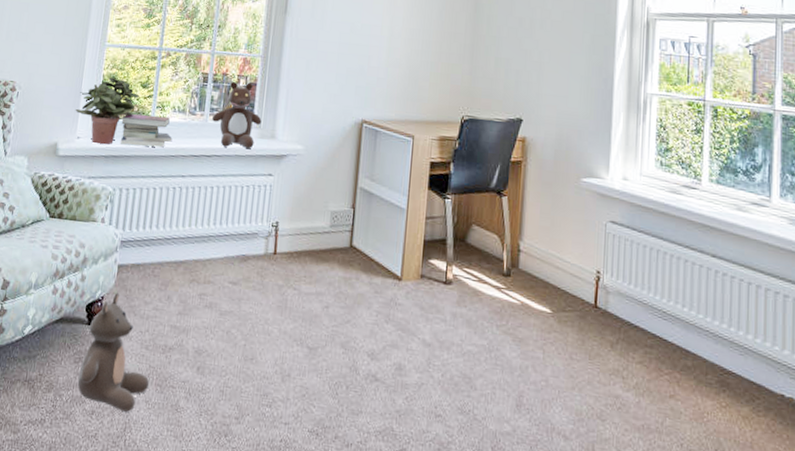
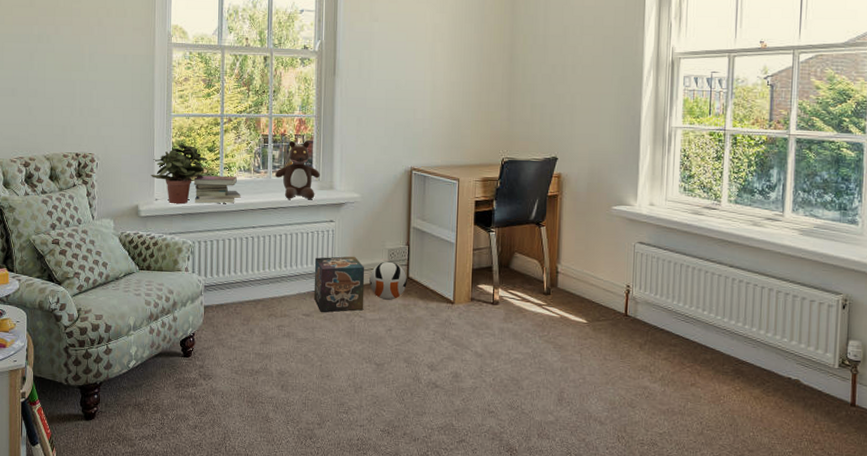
teddy bear: present [77,292,150,412] -> none [180,328,242,425]
toy box: none [243,215,304,282] -> present [313,256,365,312]
ball: none [307,225,350,272] -> present [369,261,407,301]

